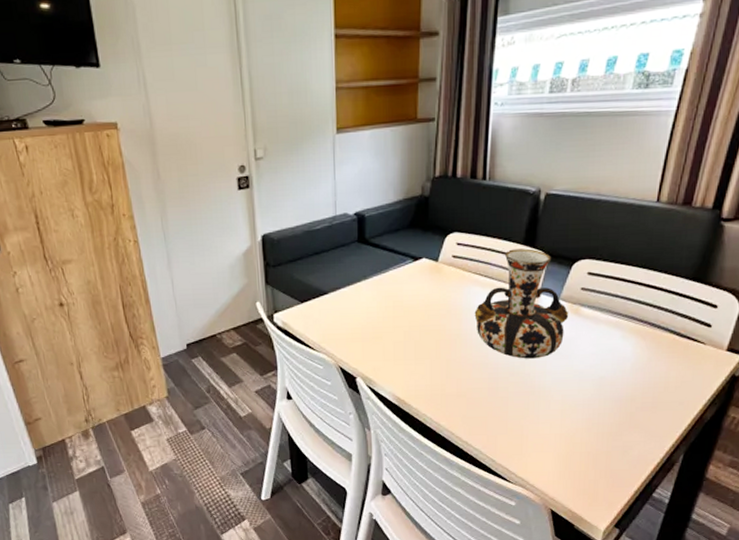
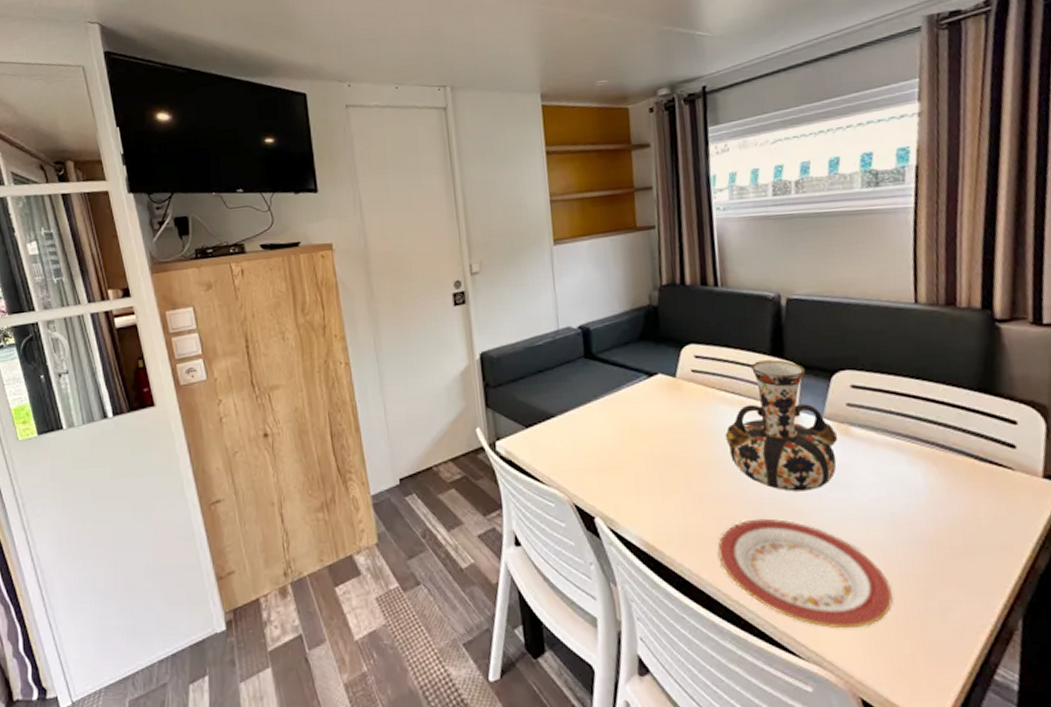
plate: none [456,379,589,462] -> present [718,518,893,629]

